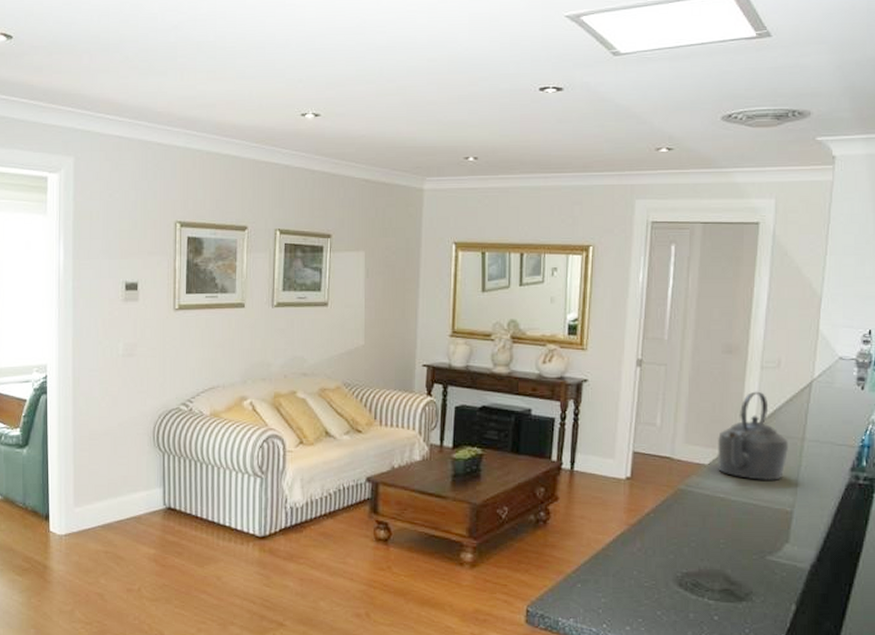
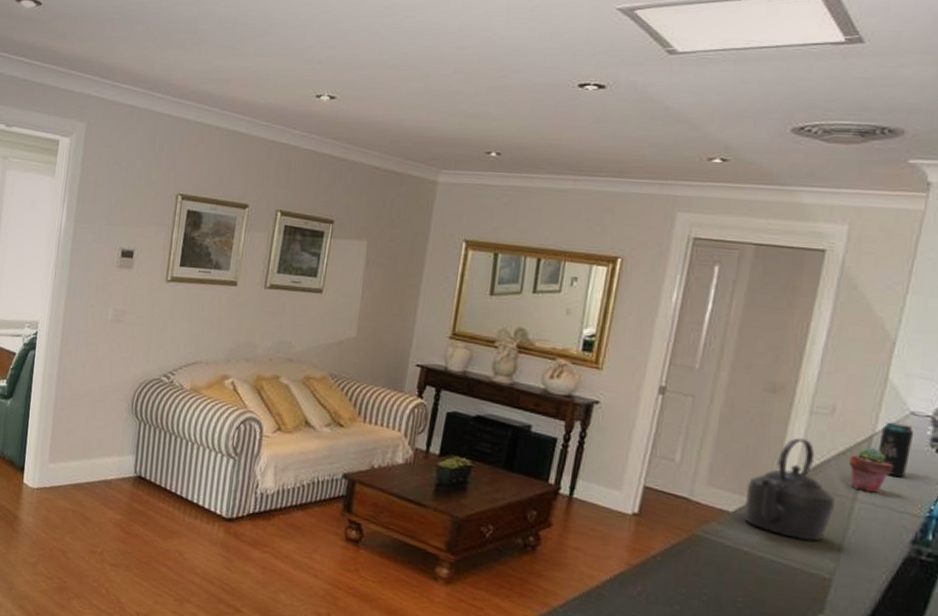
potted succulent: none [796,391,831,431] -> present [849,447,894,493]
beverage can: none [817,368,844,414] -> present [878,422,915,477]

